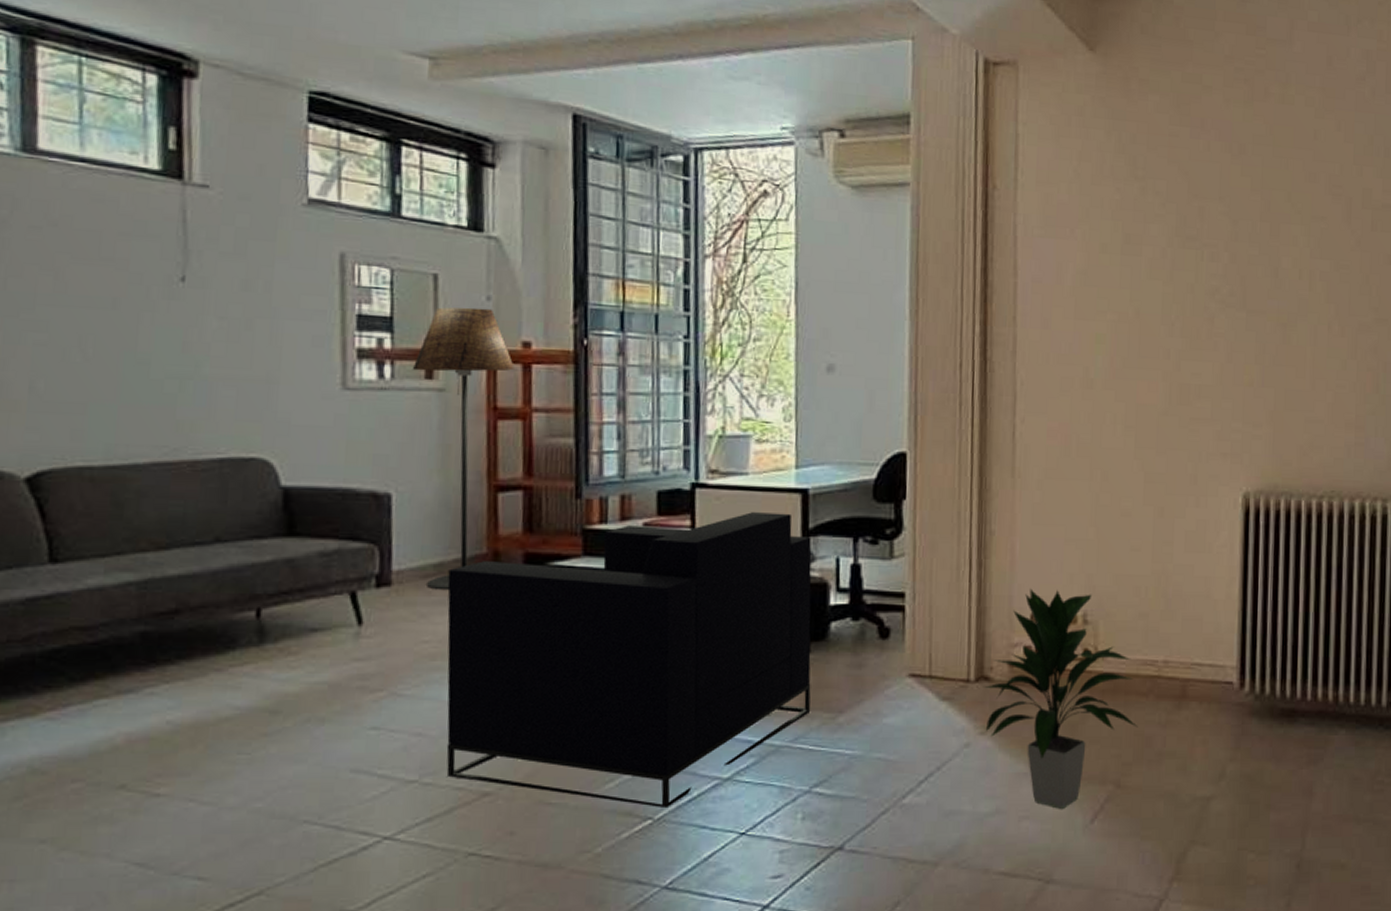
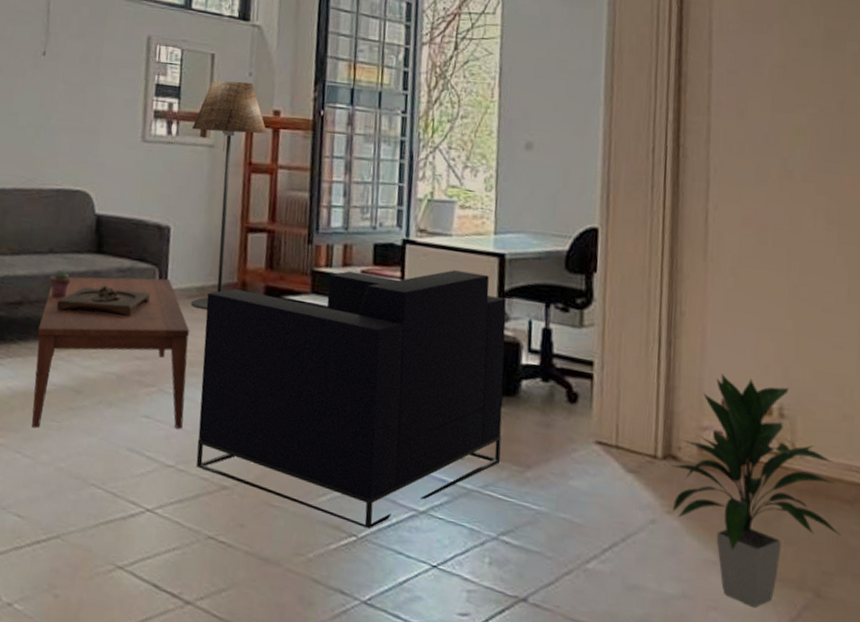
coffee table: none [207,559,428,767] -> present [31,276,190,429]
potted succulent: none [219,562,251,598] -> present [50,269,71,298]
wooden tray: none [232,575,369,615] -> present [56,285,150,317]

